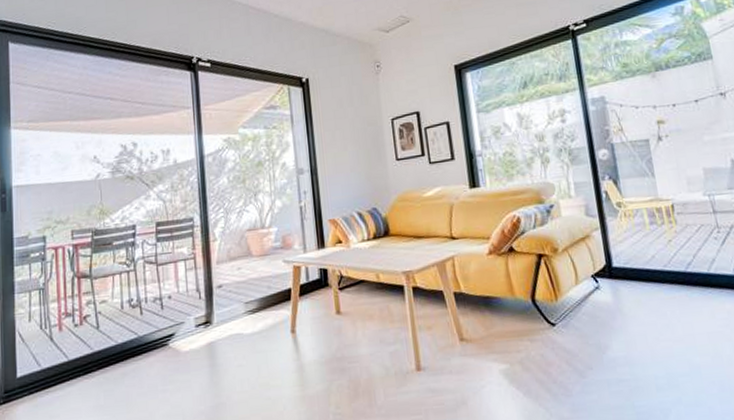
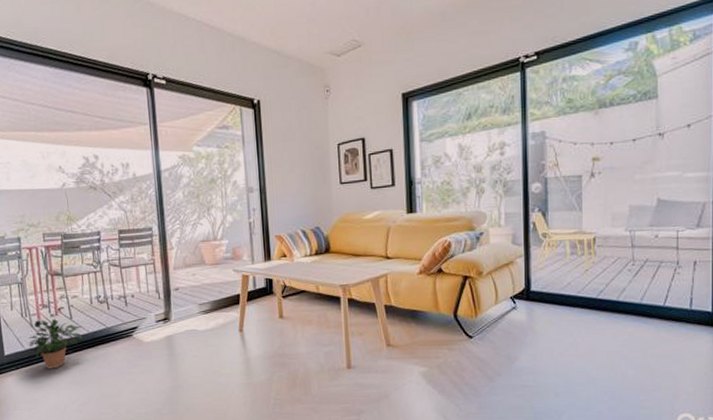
potted plant: none [46,328,109,392] -> present [28,318,82,369]

